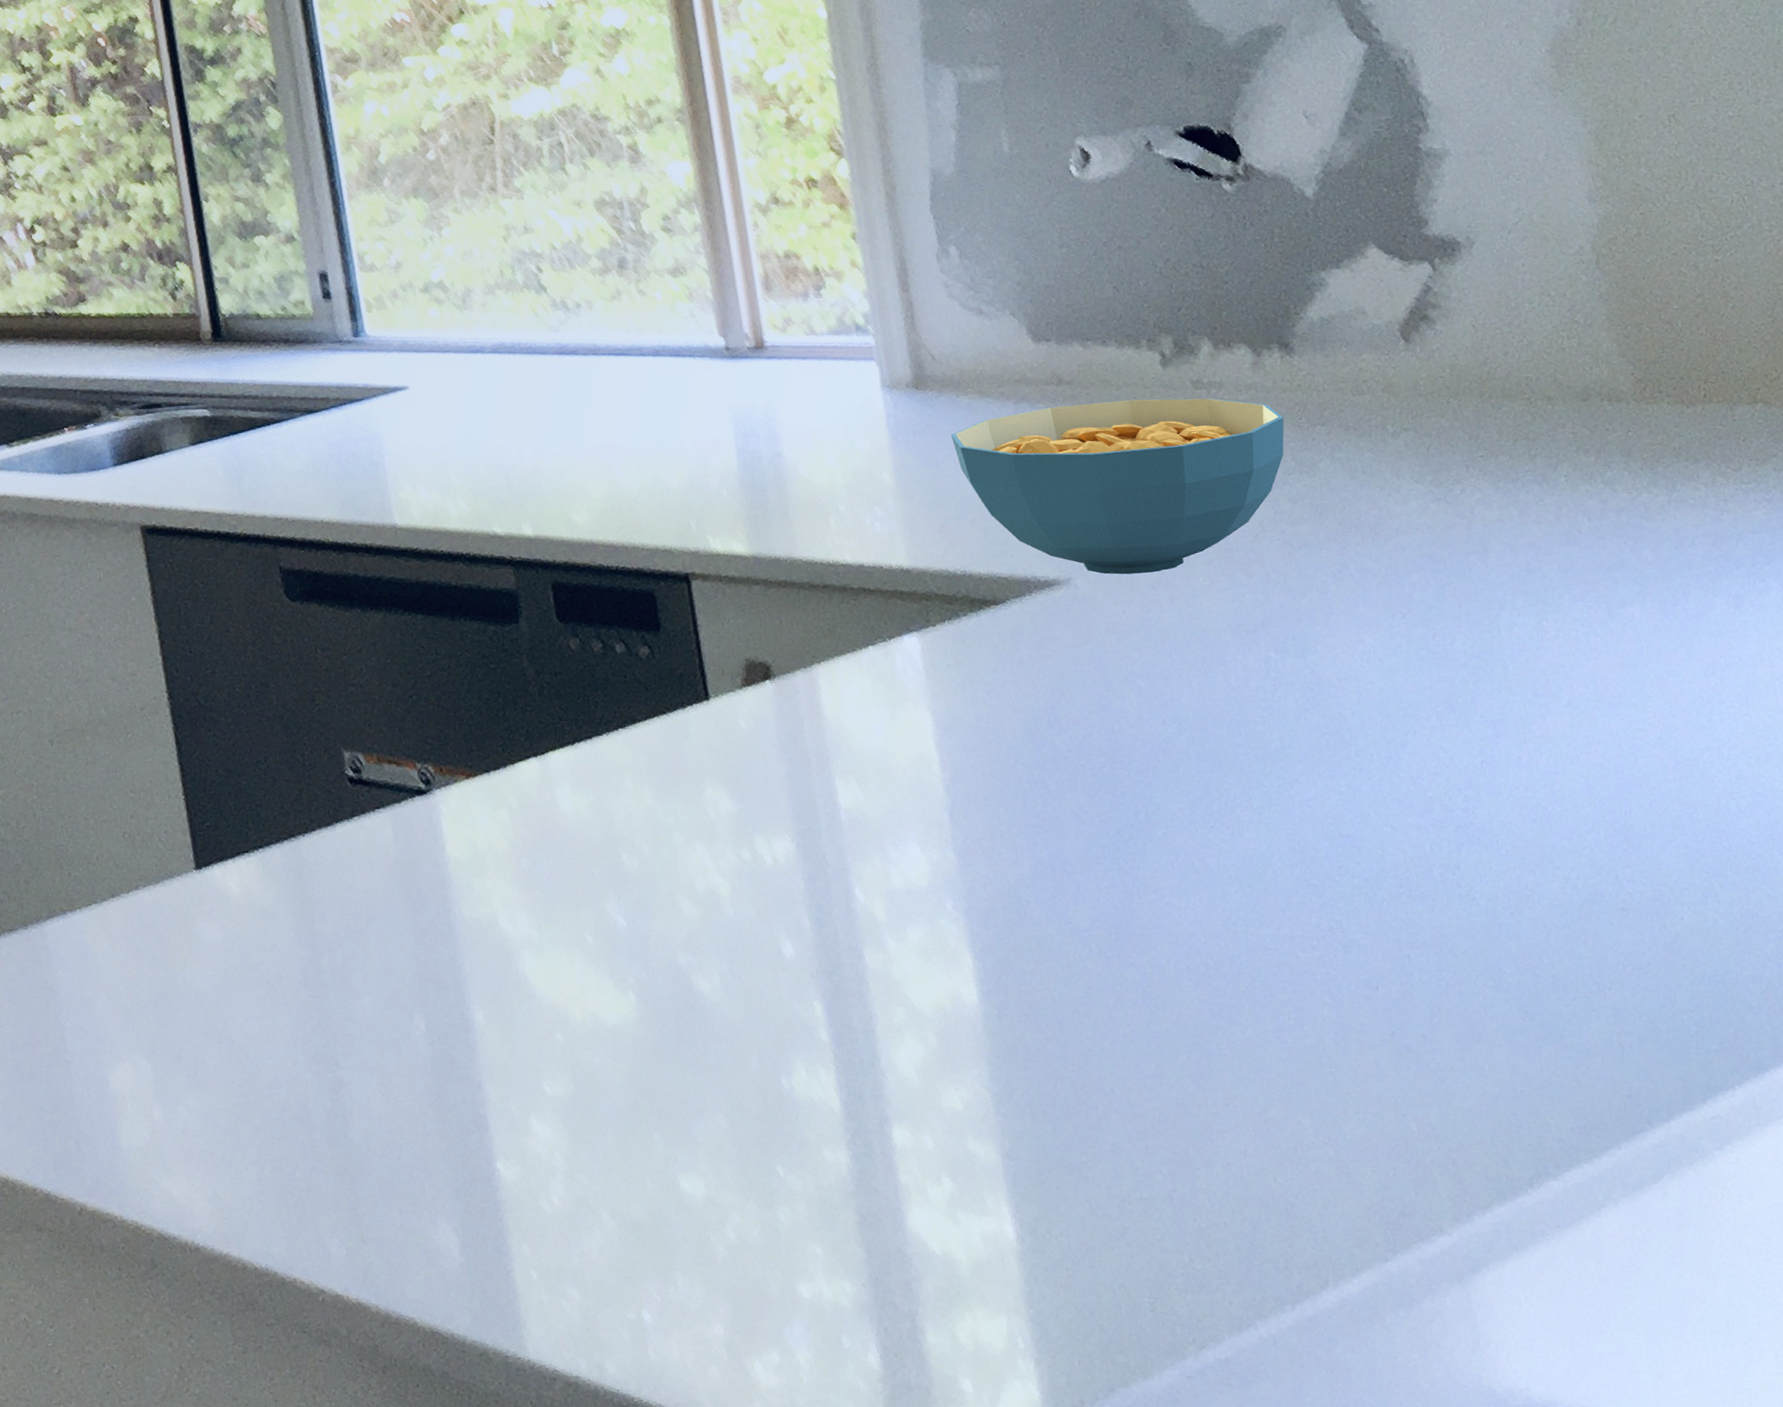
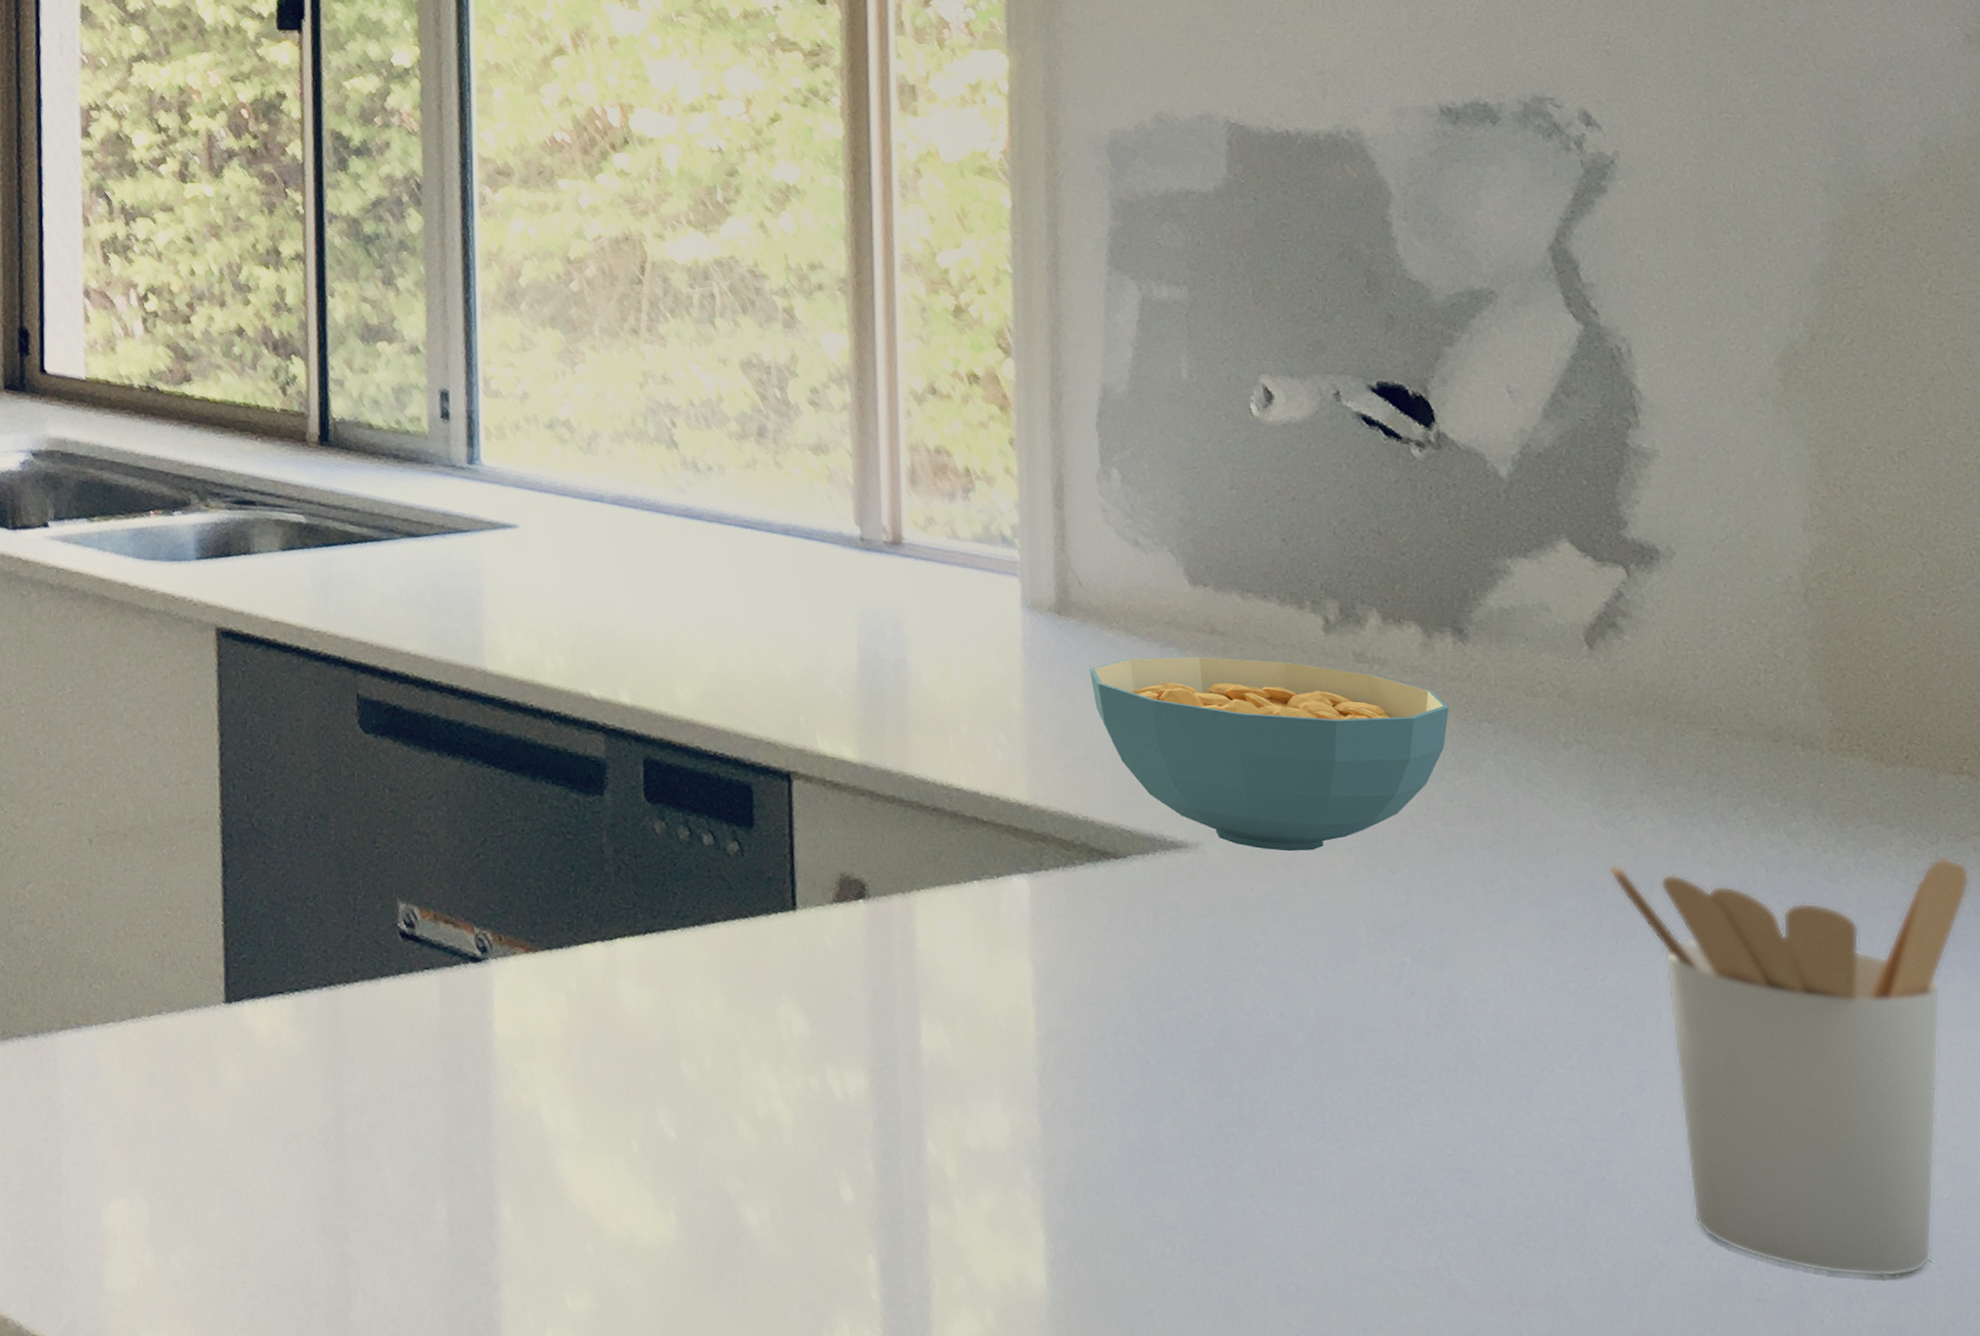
utensil holder: none [1445,481,1774,875] -> present [1608,856,1970,1278]

